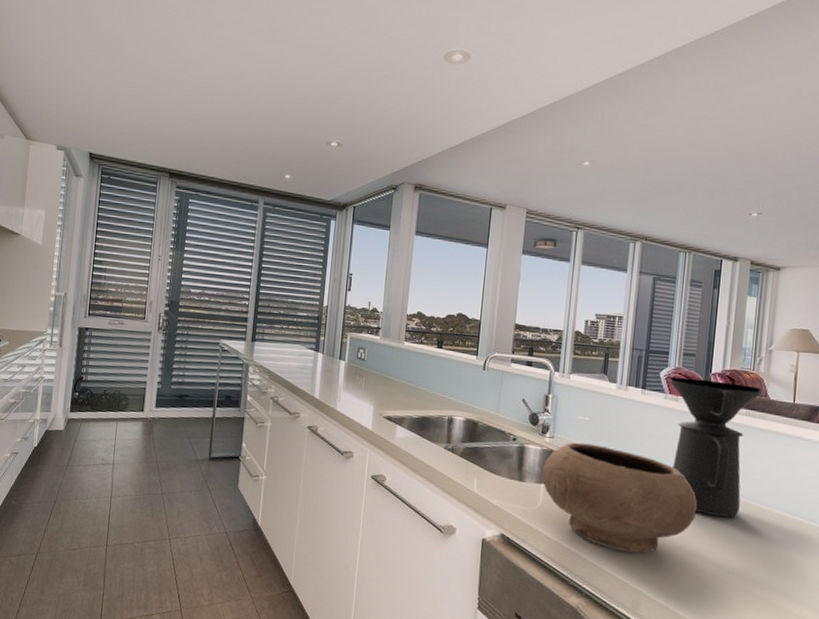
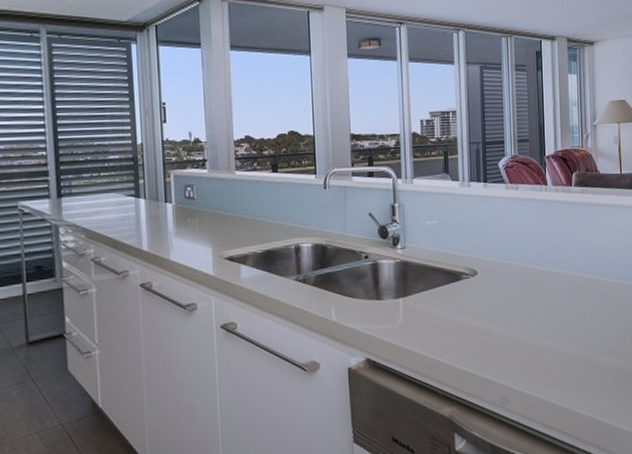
bowl: present [541,442,698,554] -> none [398,247,549,351]
coffee maker: present [669,376,763,517] -> none [508,163,593,297]

